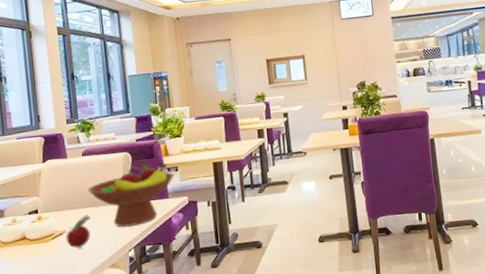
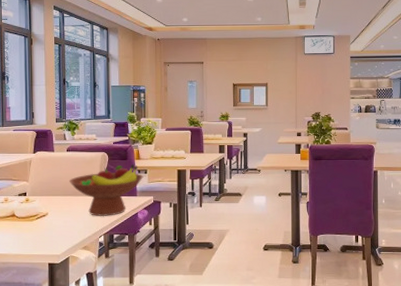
fruit: present [65,215,92,249] -> none [47,202,71,230]

